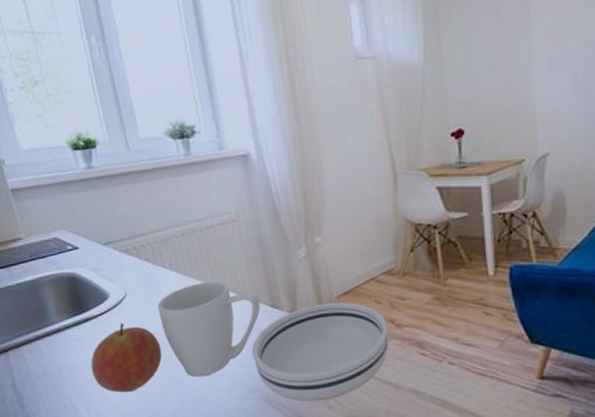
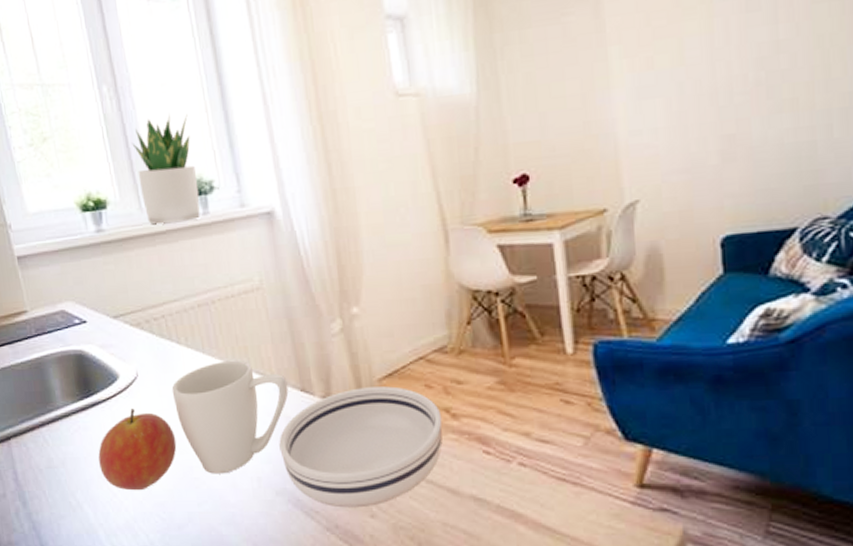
planter: none [119,65,183,164] -> present [131,114,200,225]

